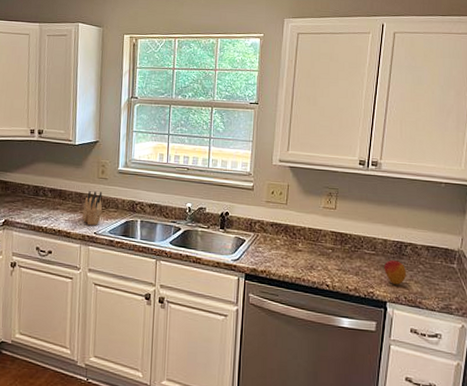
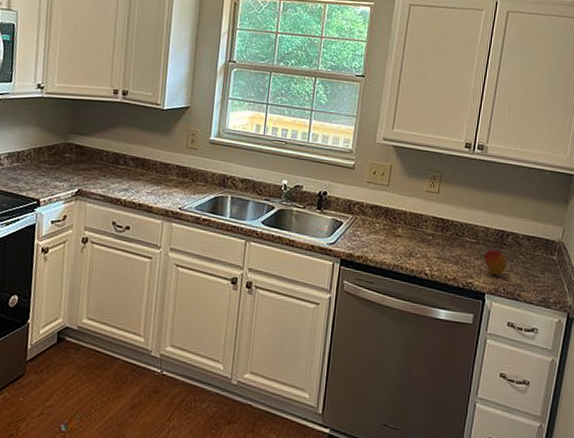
knife block: present [82,191,103,226] -> none [166,162,191,200]

